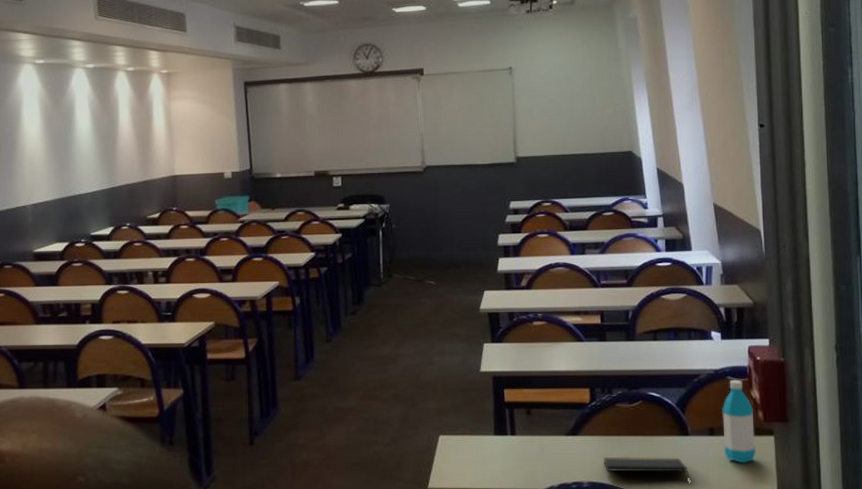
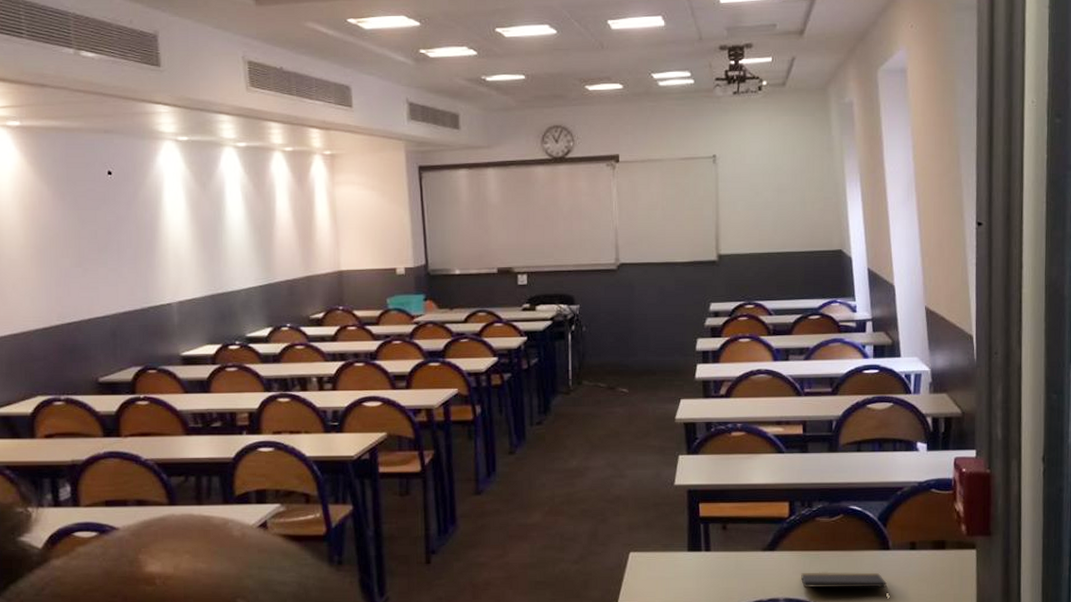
water bottle: present [722,379,757,464] -> none [924,492,958,578]

